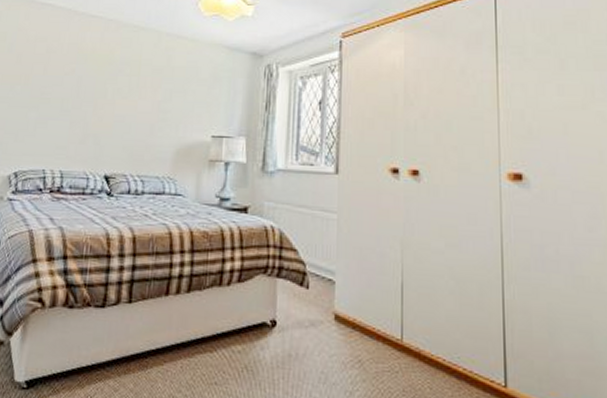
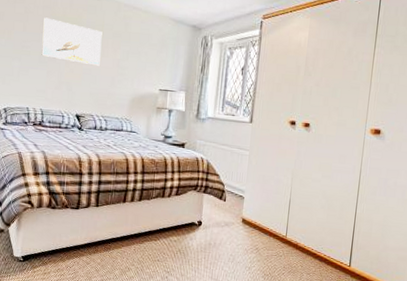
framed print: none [64,56,139,111] -> present [41,17,103,66]

